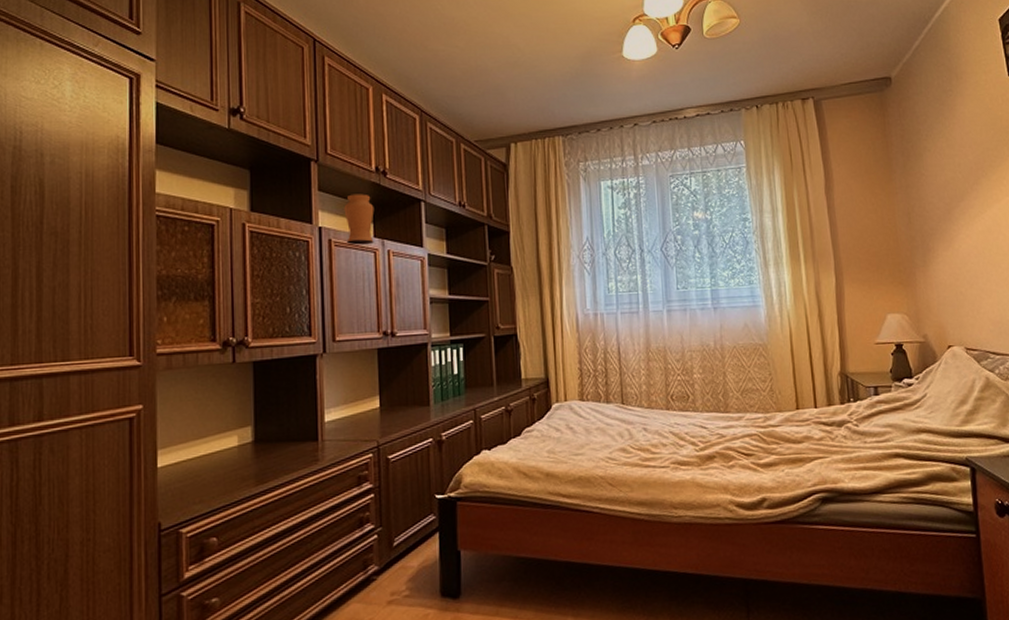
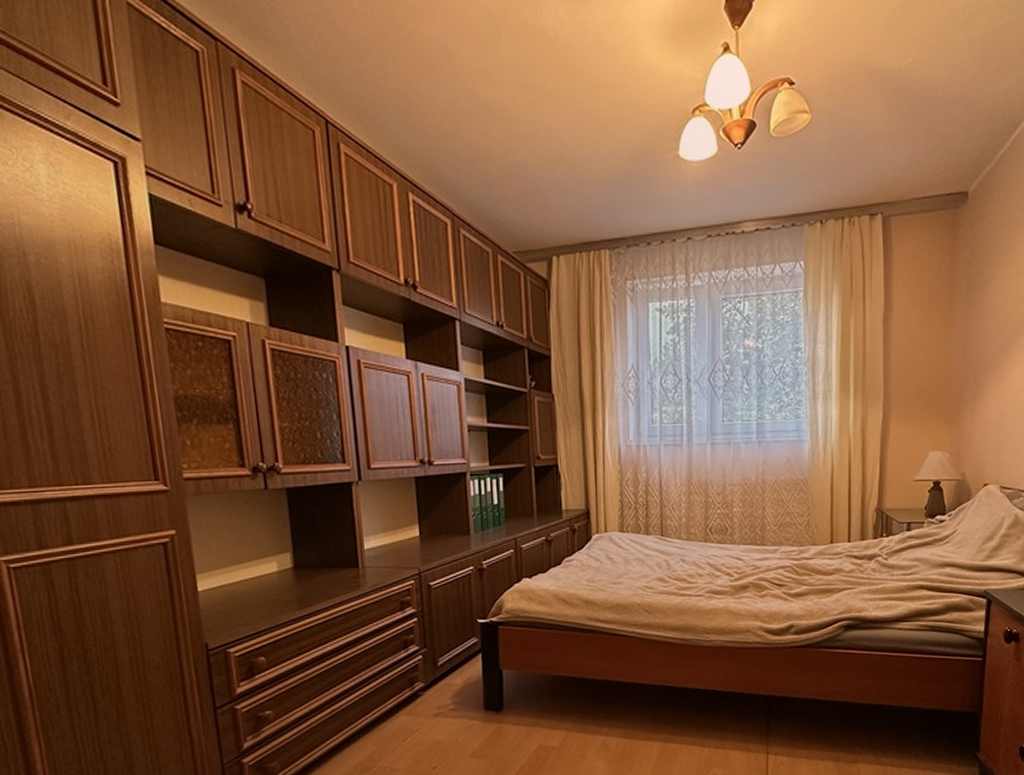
decorative vase: present [343,193,375,245] -> none [371,309,407,367]

